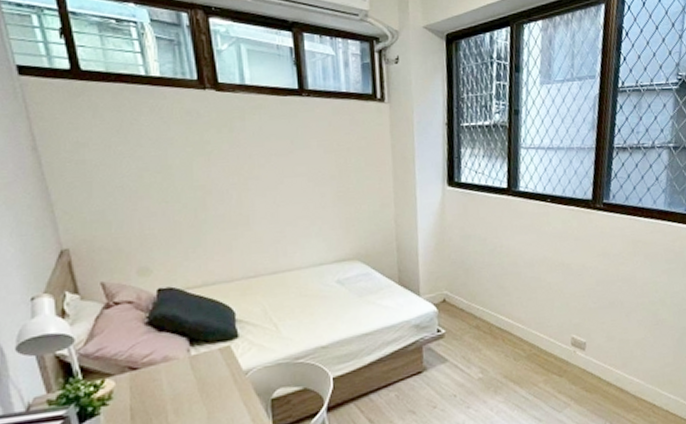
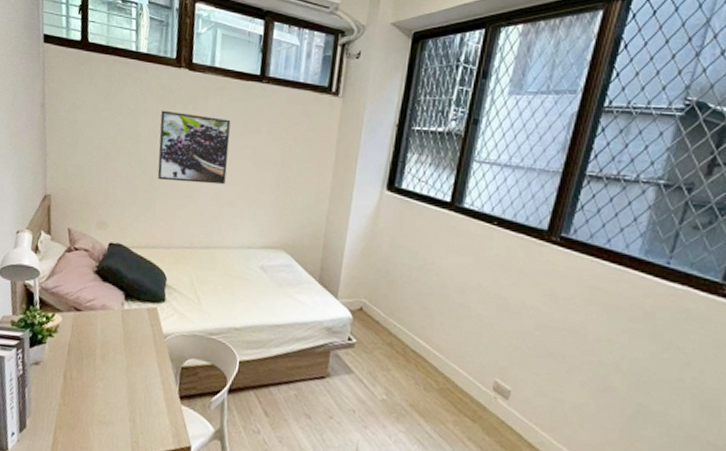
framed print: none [191,136,282,212] -> present [157,110,231,185]

